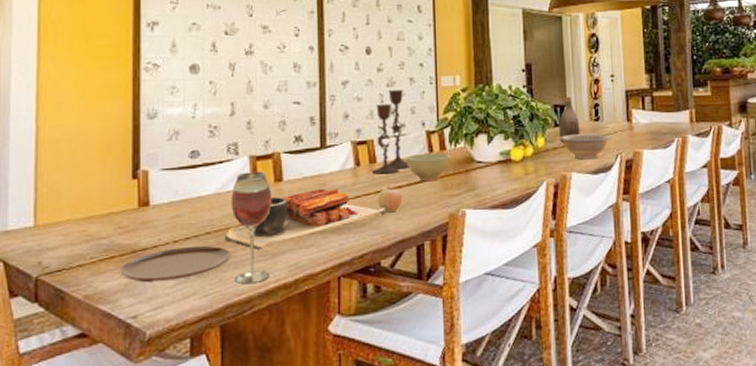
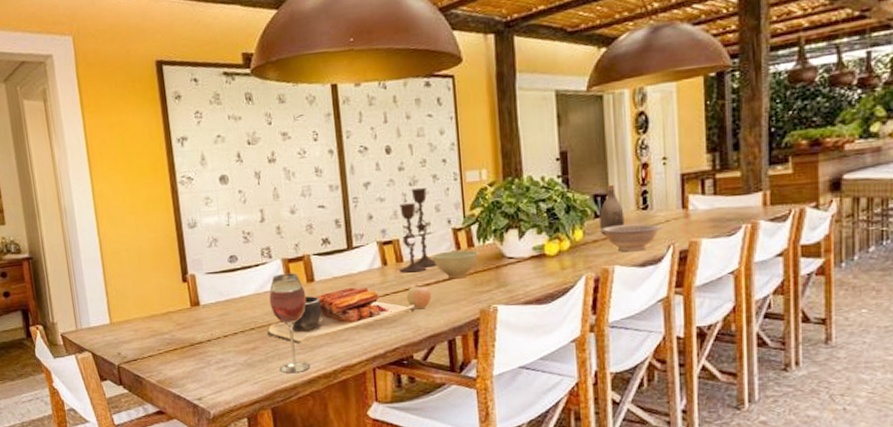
plate: present [119,245,231,283] -> none [182,339,275,371]

